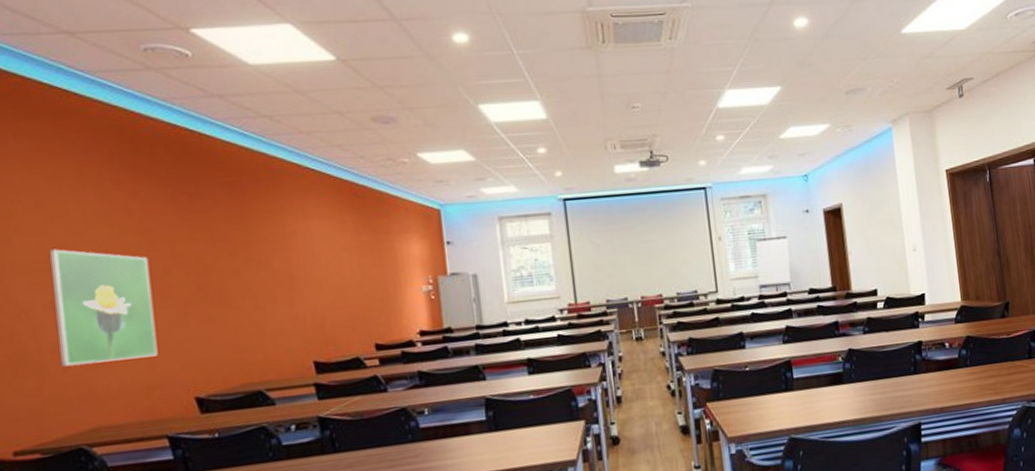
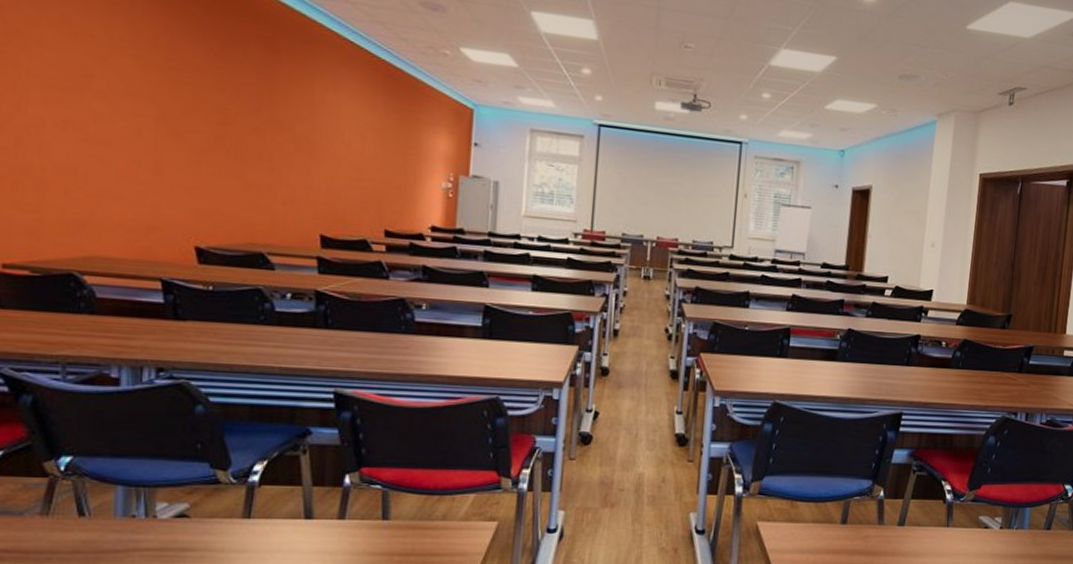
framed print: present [48,249,158,367] -> none [64,67,169,198]

